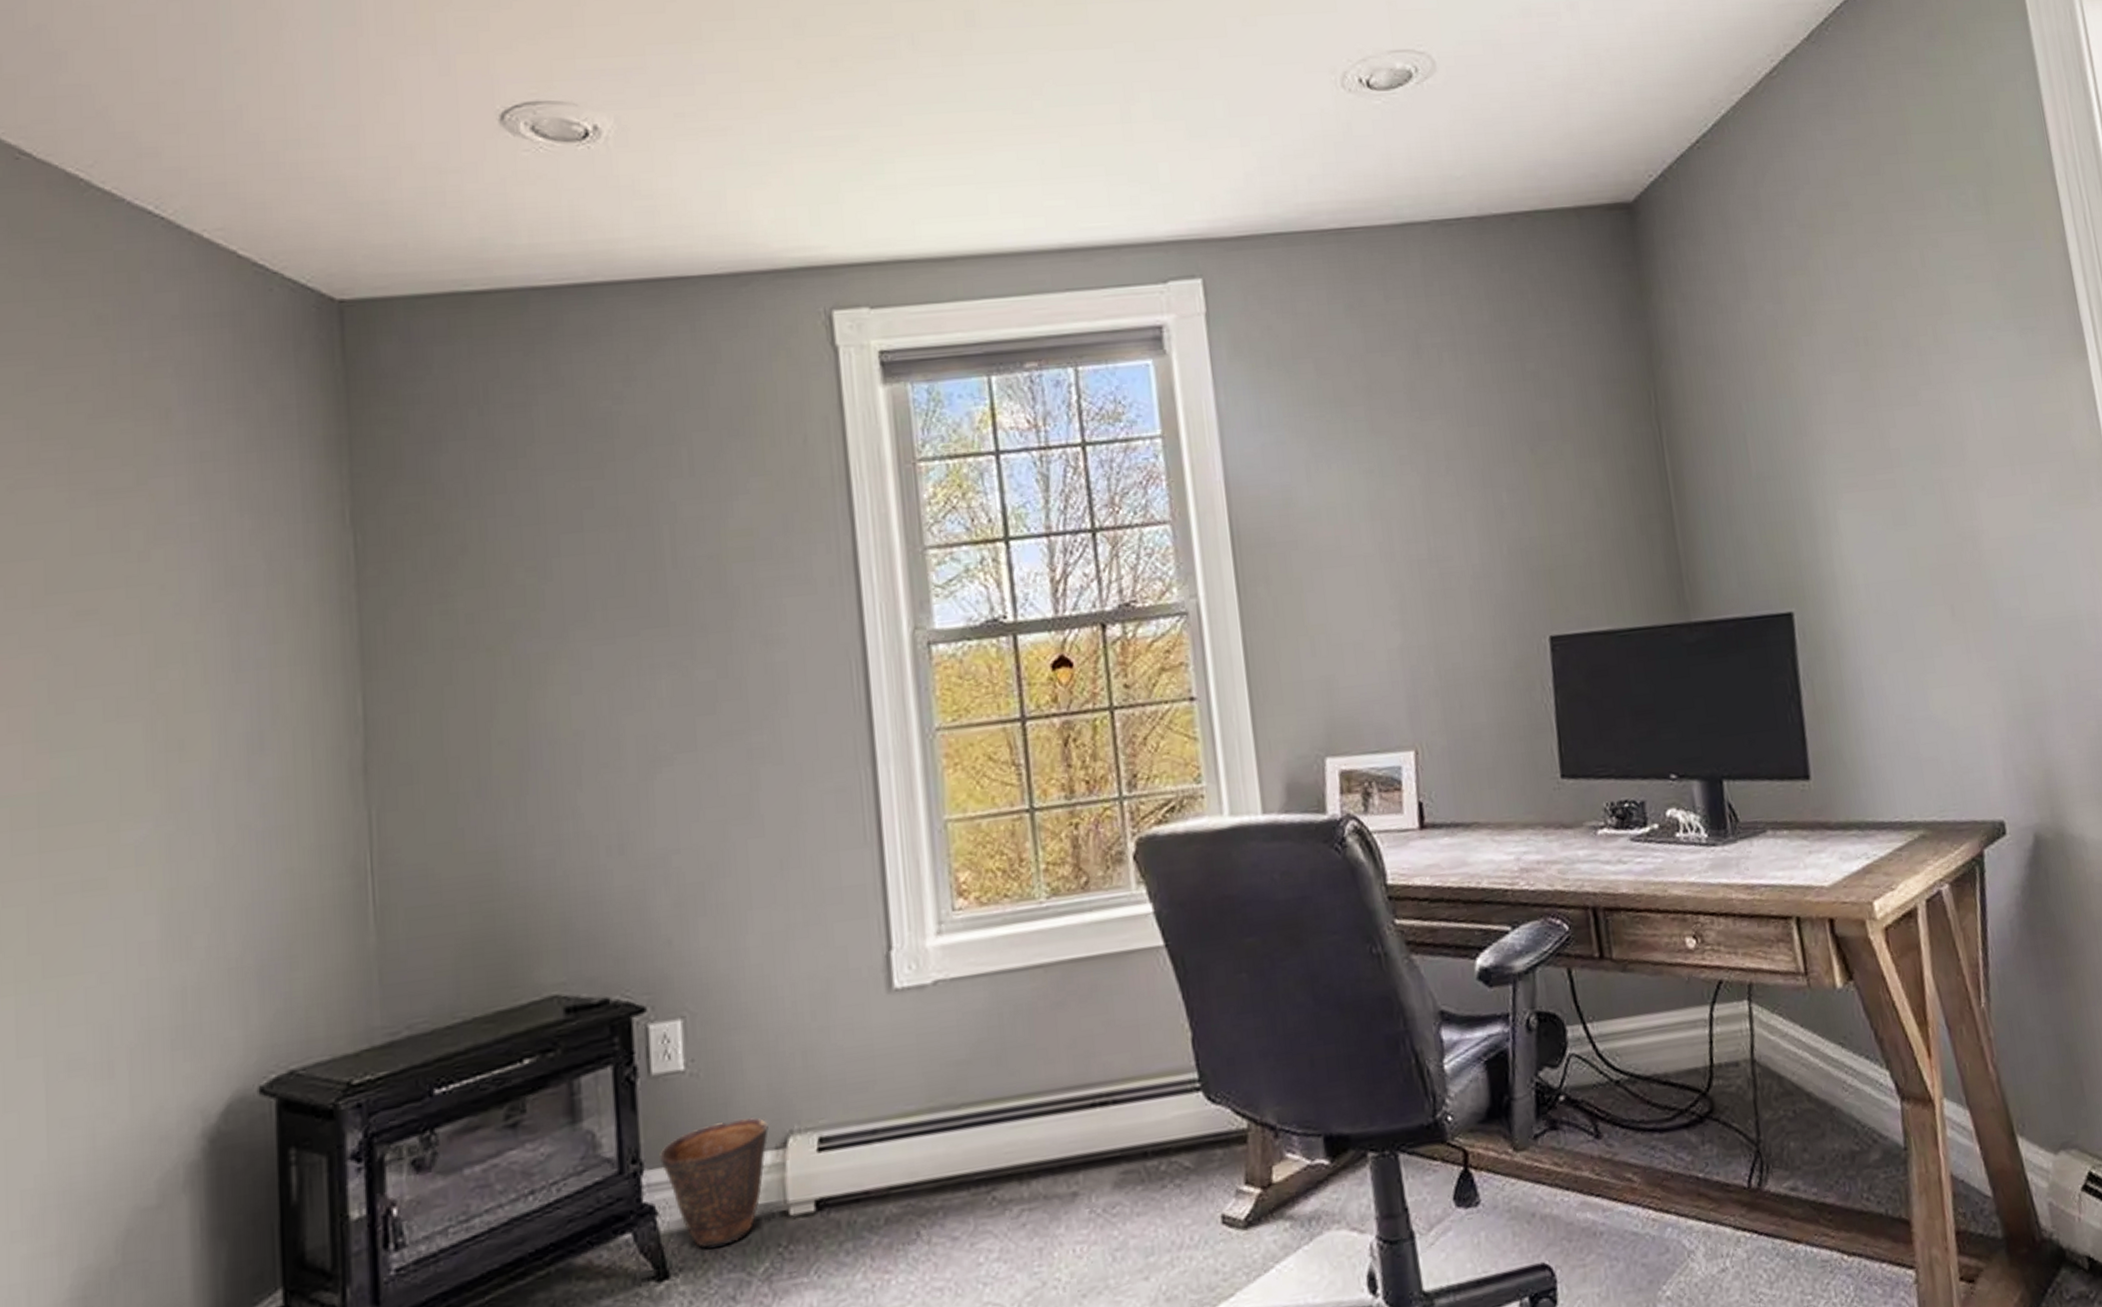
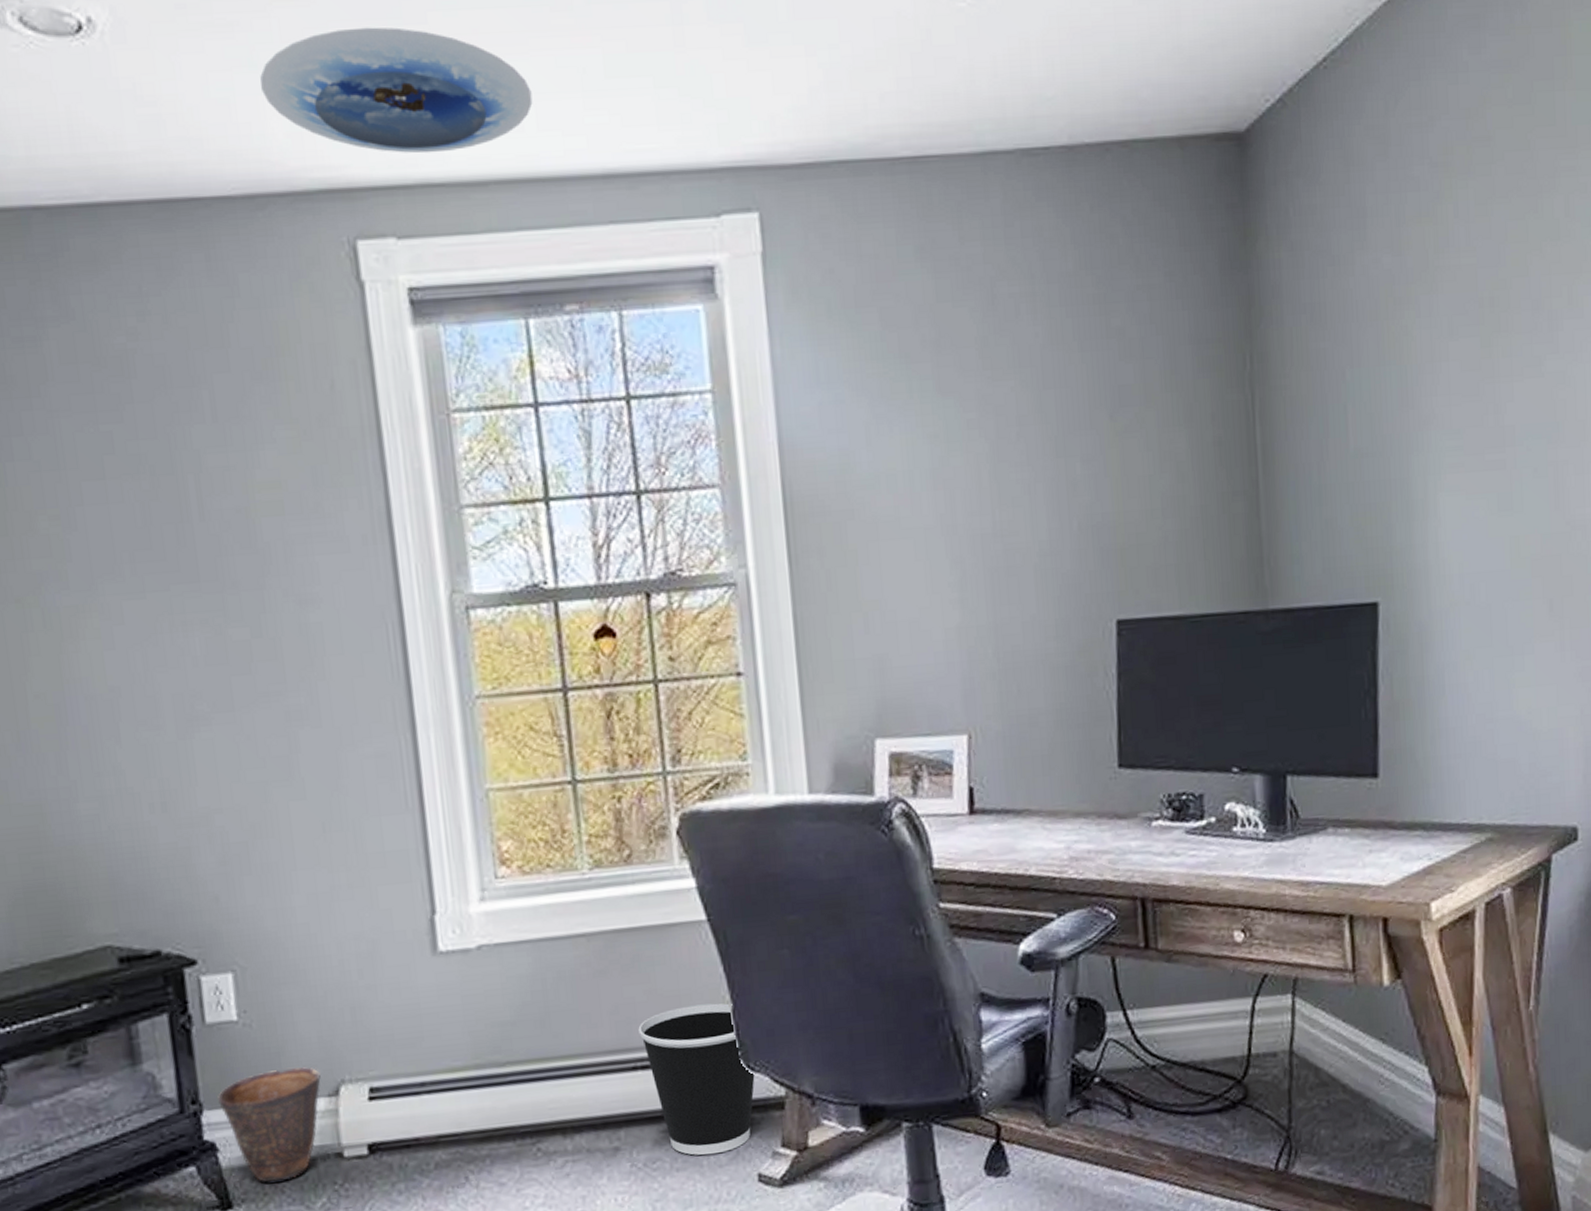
dome light: none [749,129,997,235] -> present [260,27,533,154]
wastebasket: none [1096,1032,1217,1198] -> present [638,1003,756,1156]

